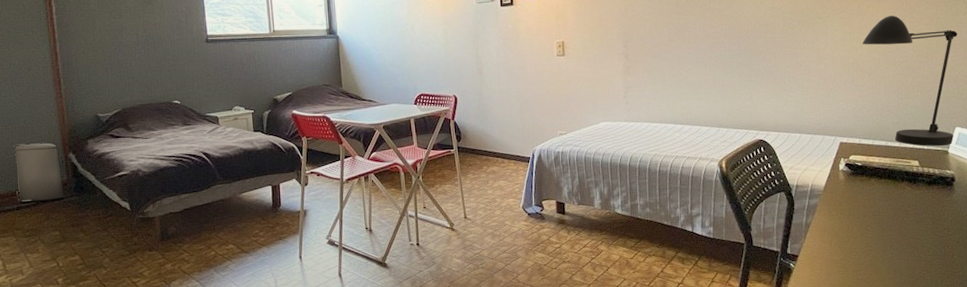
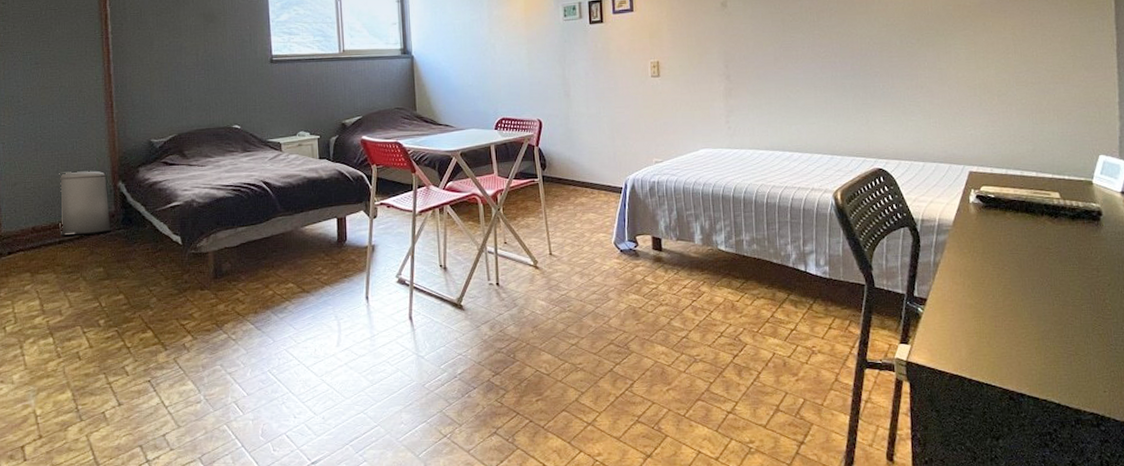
desk lamp: present [862,16,958,147] -> none [989,33,1098,177]

